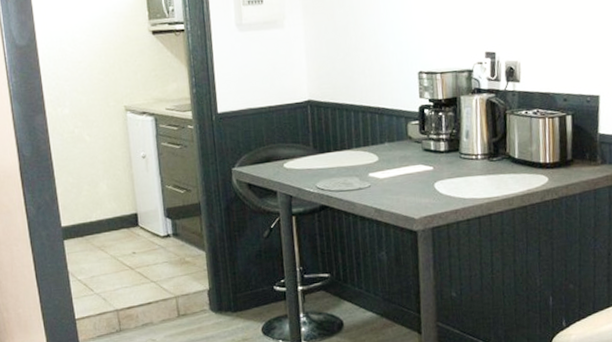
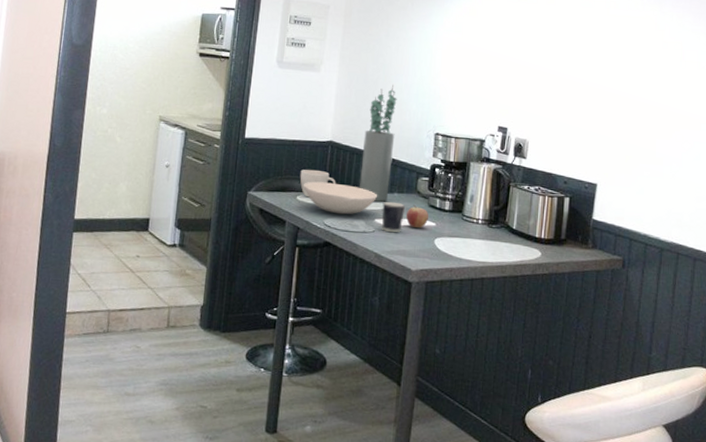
cup: none [282,133,322,164] -> present [299,169,336,198]
bowl: none [288,143,368,175] -> present [304,181,378,215]
vase: none [343,28,379,157] -> present [360,85,397,203]
mug: none [374,152,399,185] -> present [381,201,405,233]
fruit: none [401,151,425,176] -> present [406,204,429,229]

